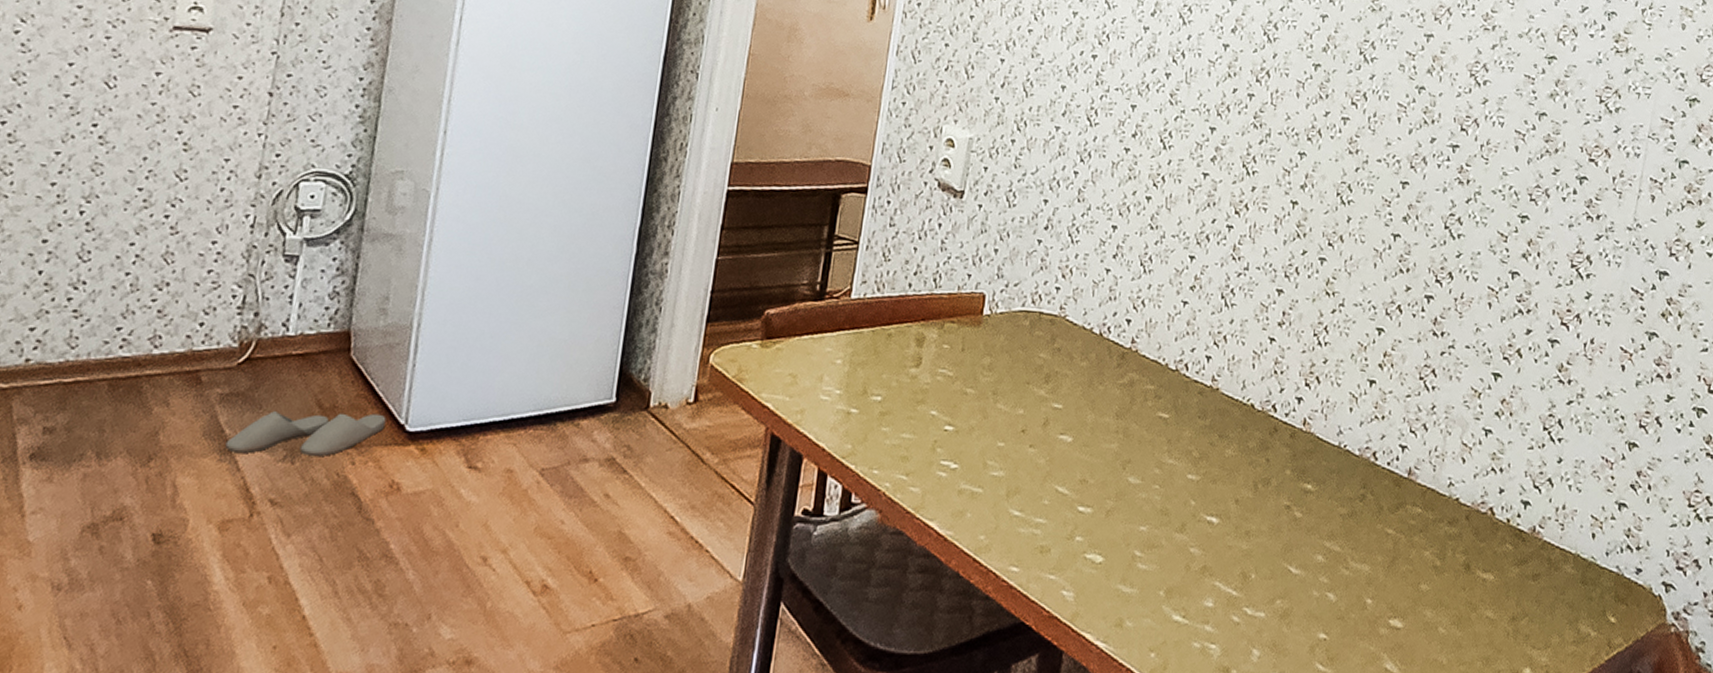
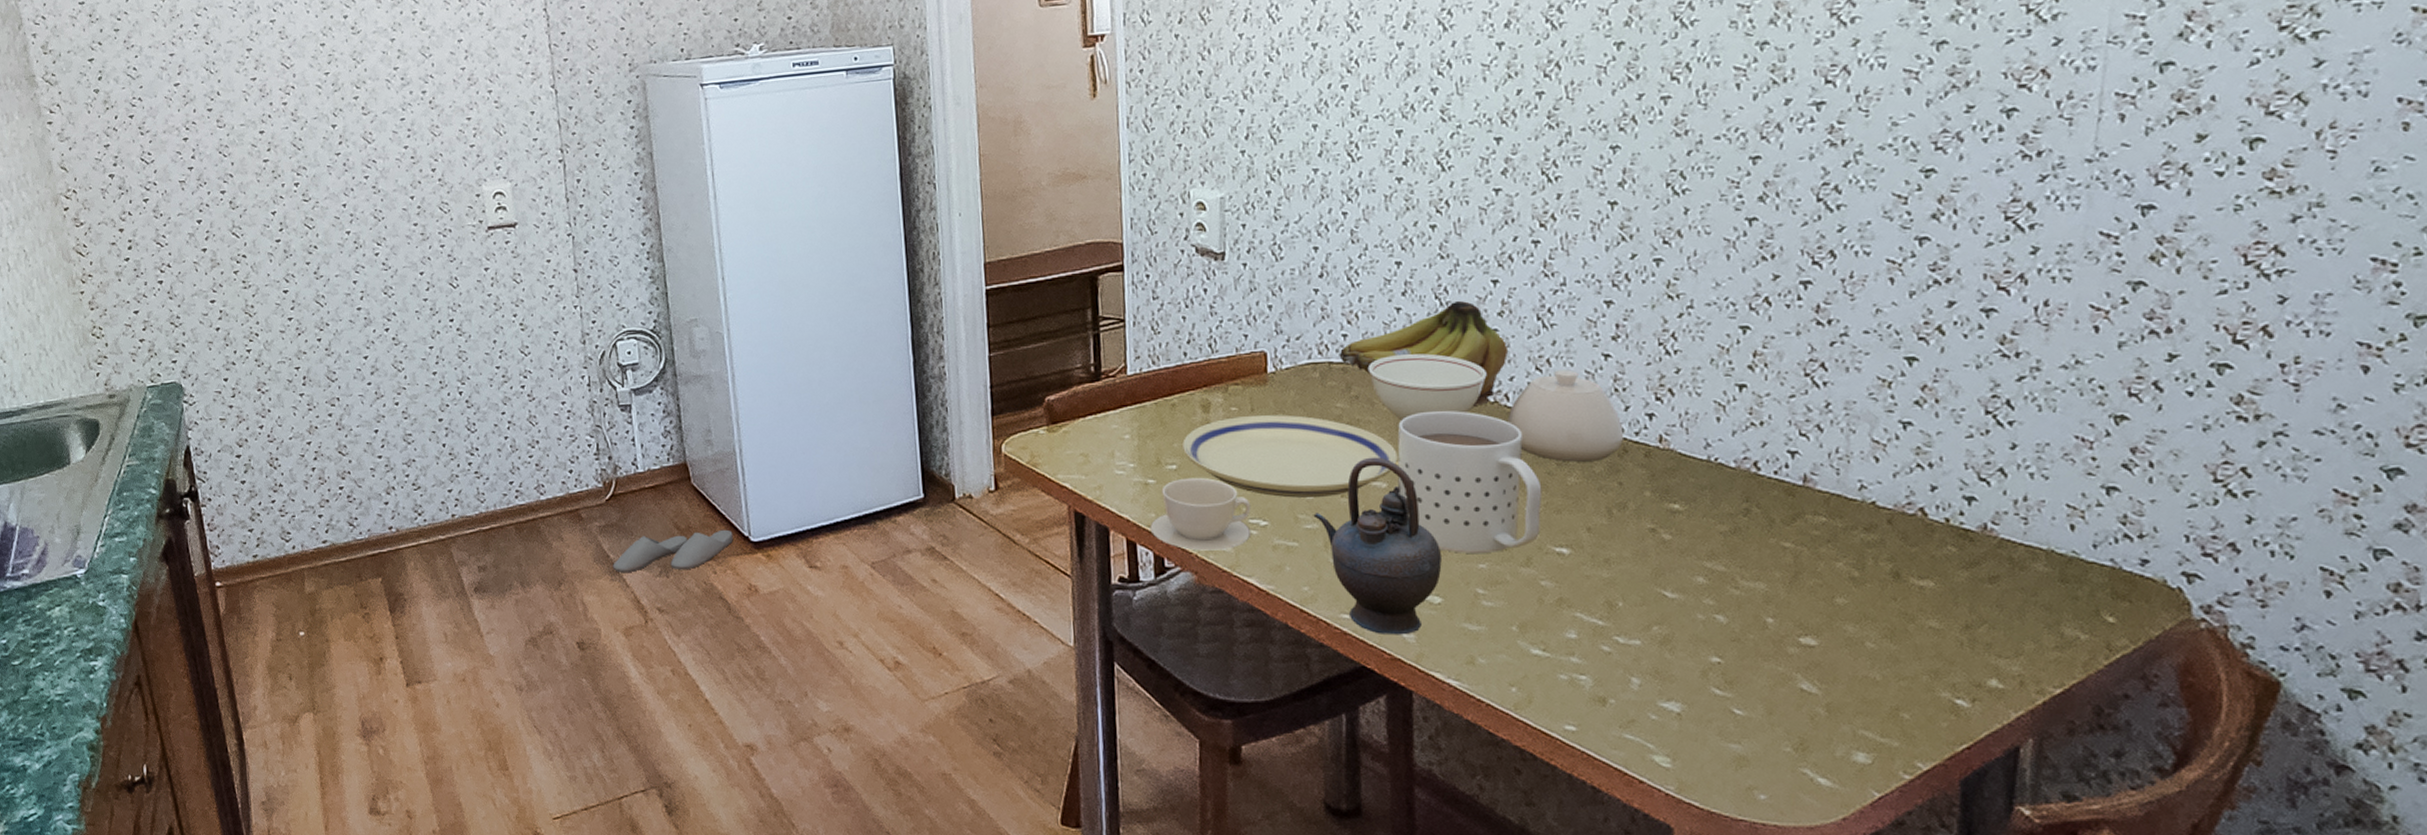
teacup: none [843,411,945,490] -> present [1150,477,1252,551]
plate: none [891,354,1086,445] -> present [1182,415,1398,498]
teapot: none [1001,410,1110,593] -> present [1313,457,1442,635]
fruit: none [1049,270,1195,373] -> present [1339,300,1509,407]
bowl: none [1072,313,1173,378] -> present [1367,353,1487,421]
mug: none [1081,371,1204,517] -> present [1397,410,1543,554]
sugar bowl: none [1183,347,1277,437] -> present [1506,369,1625,462]

